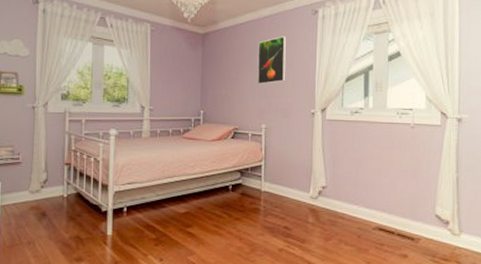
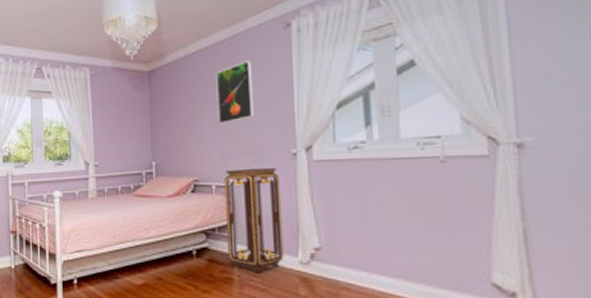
pedestal table: none [257,122,301,204] -> present [223,168,284,272]

